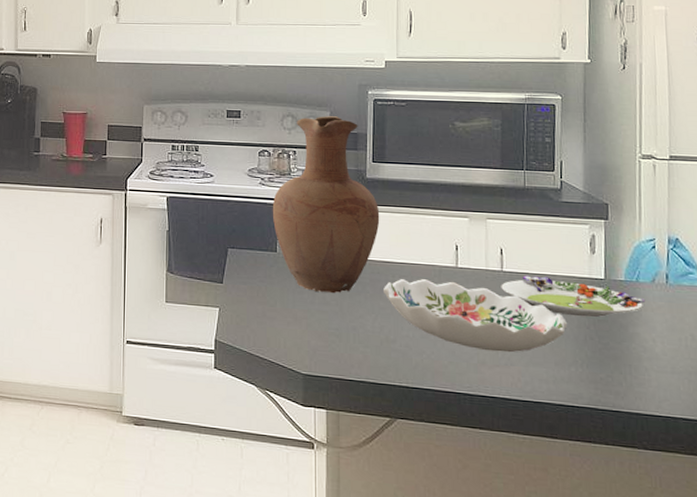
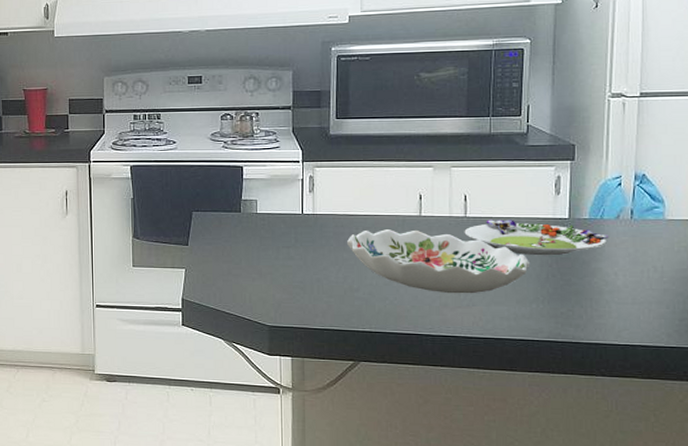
vase: present [272,116,380,294] -> none [235,75,344,249]

